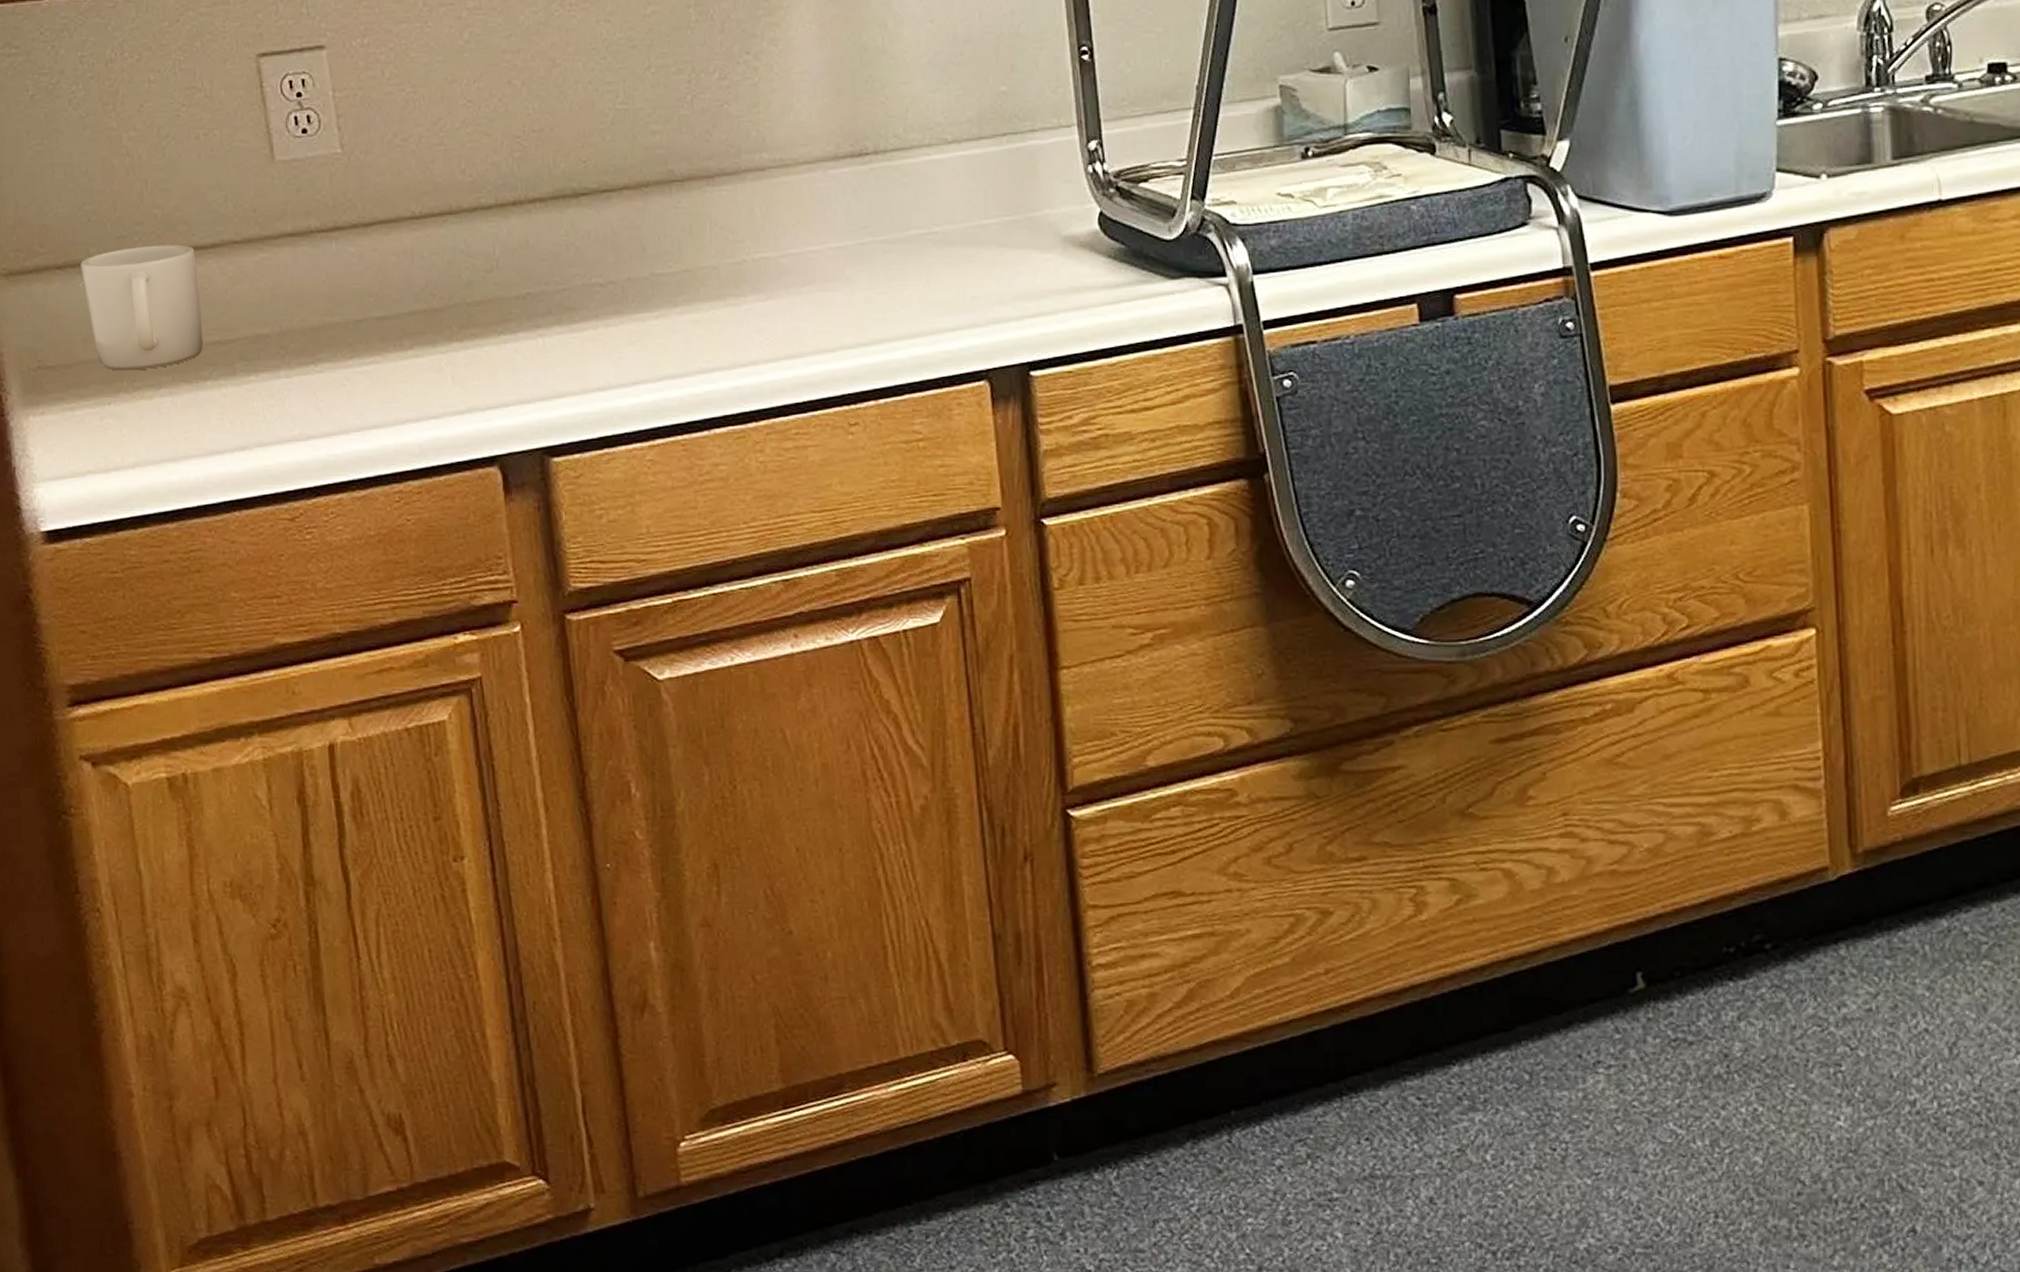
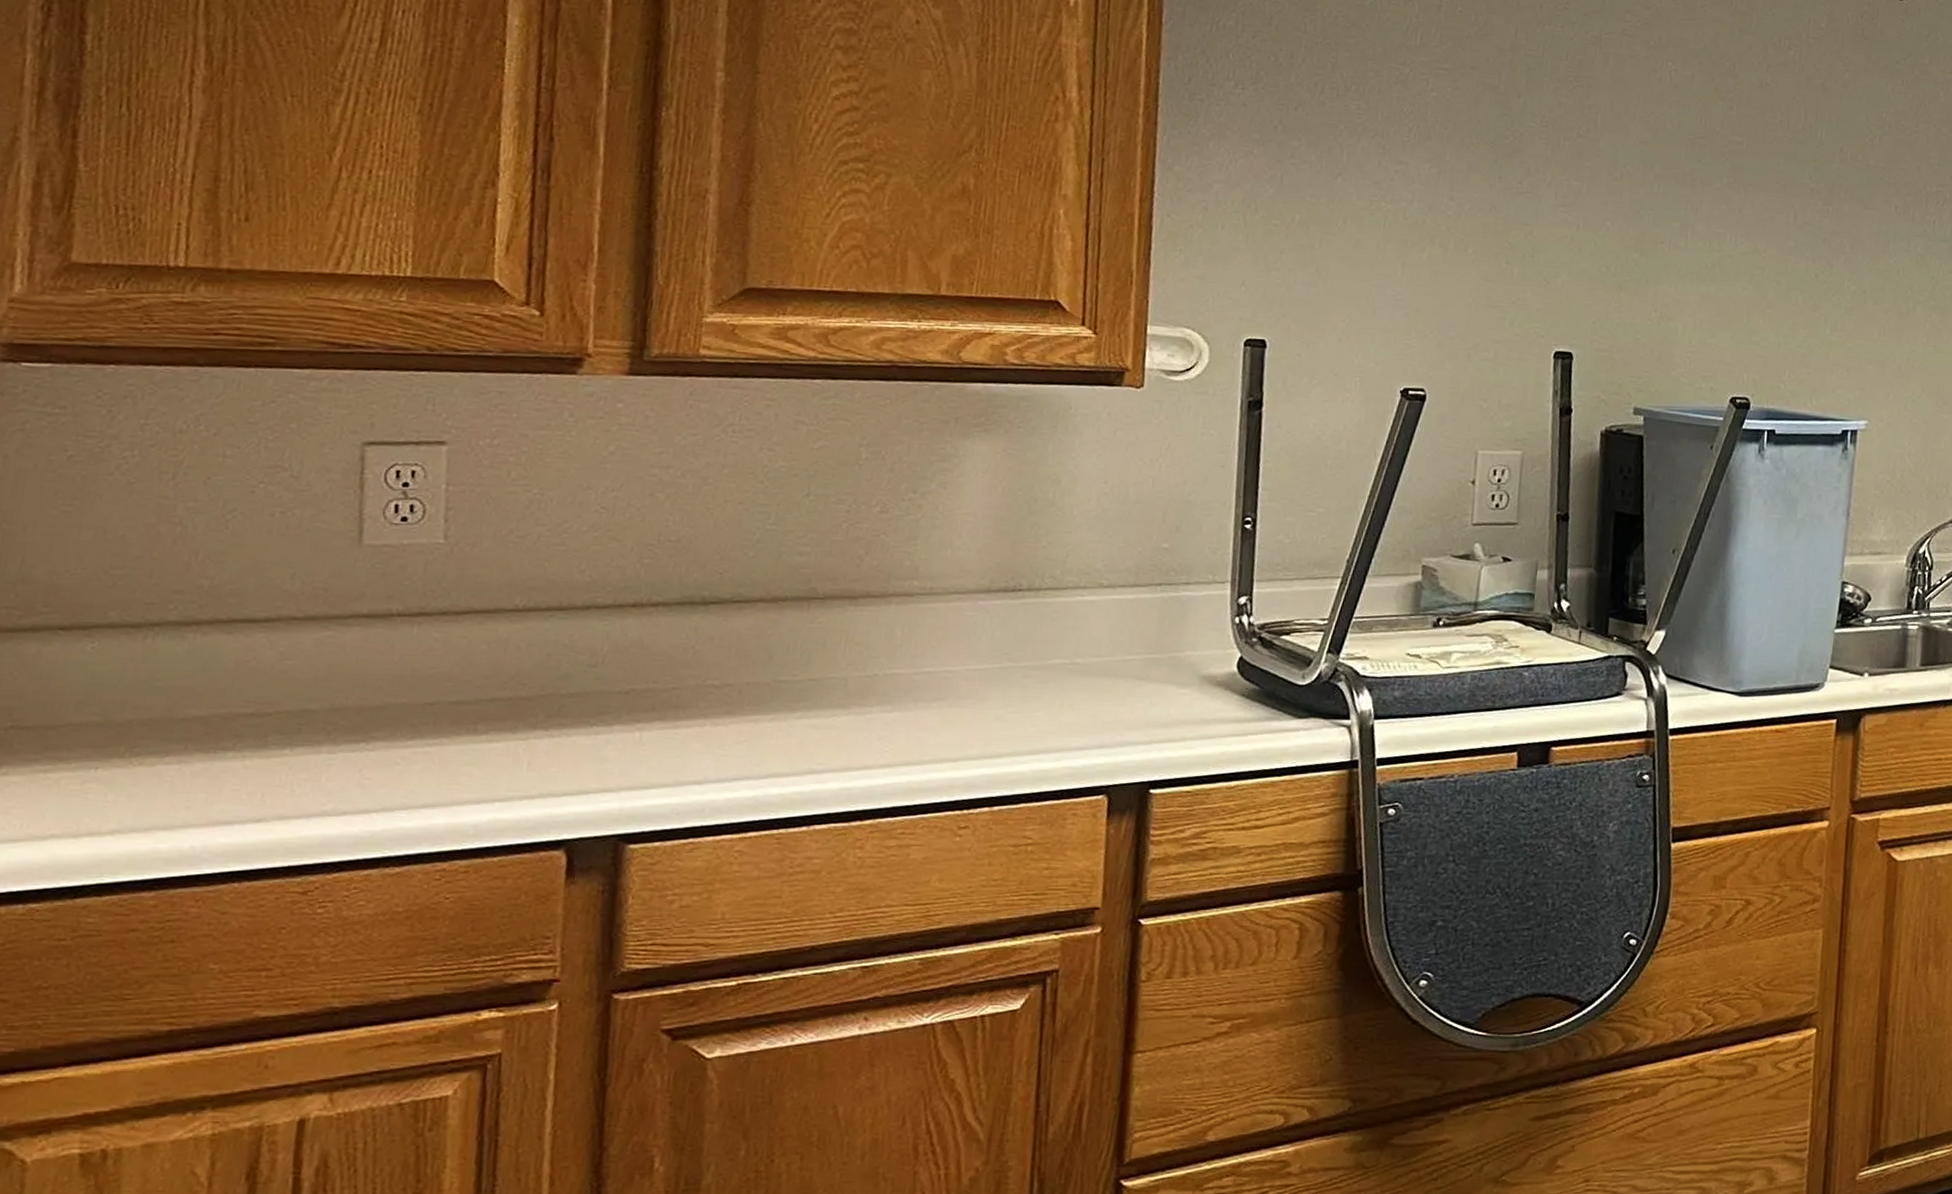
mug: present [80,245,203,371] -> none [91,614,243,737]

